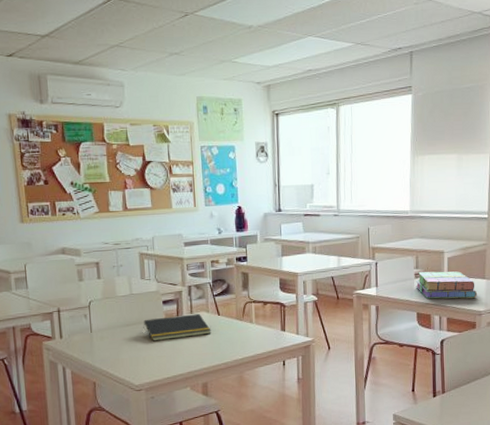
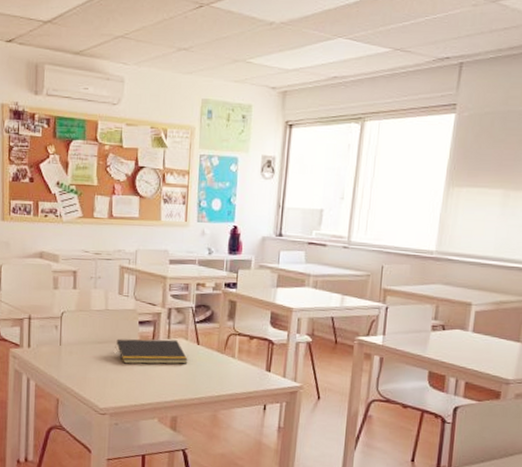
books: present [415,271,477,299] -> none [431,323,507,363]

